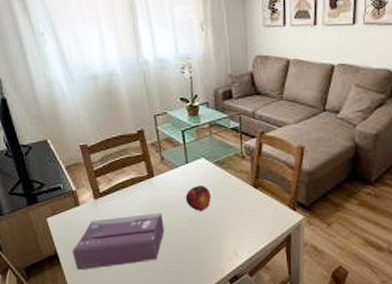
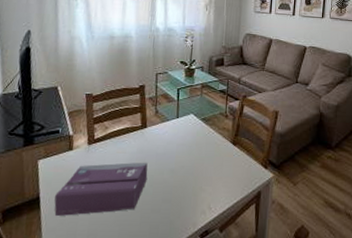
fruit: present [185,185,211,211] -> none [171,138,194,163]

